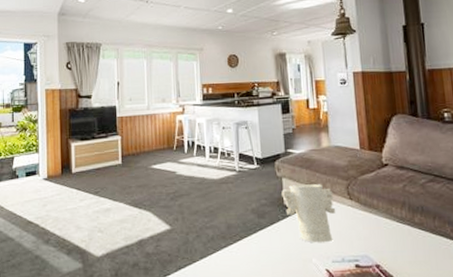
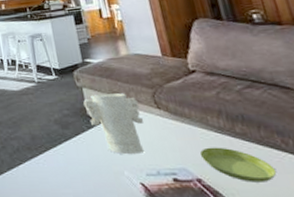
saucer: none [381,235,443,267] -> present [199,147,277,183]

